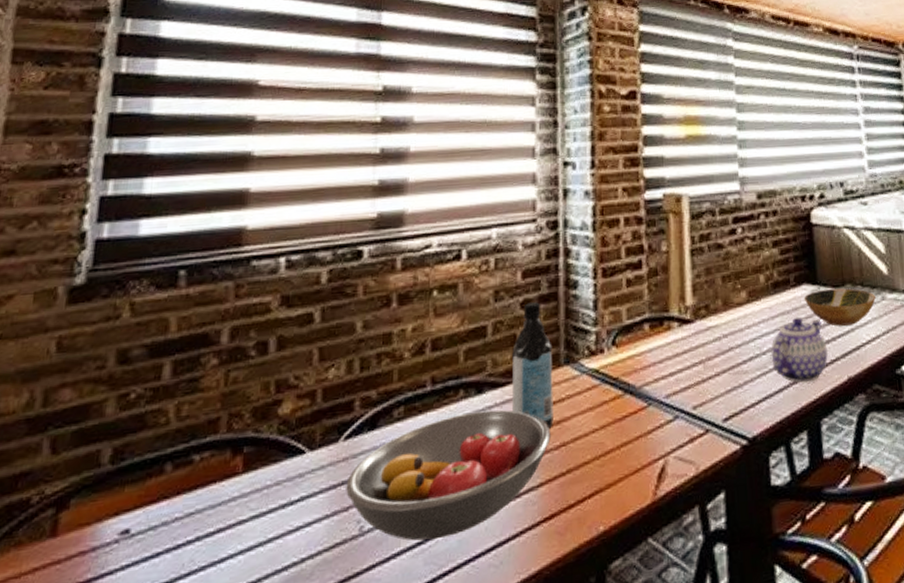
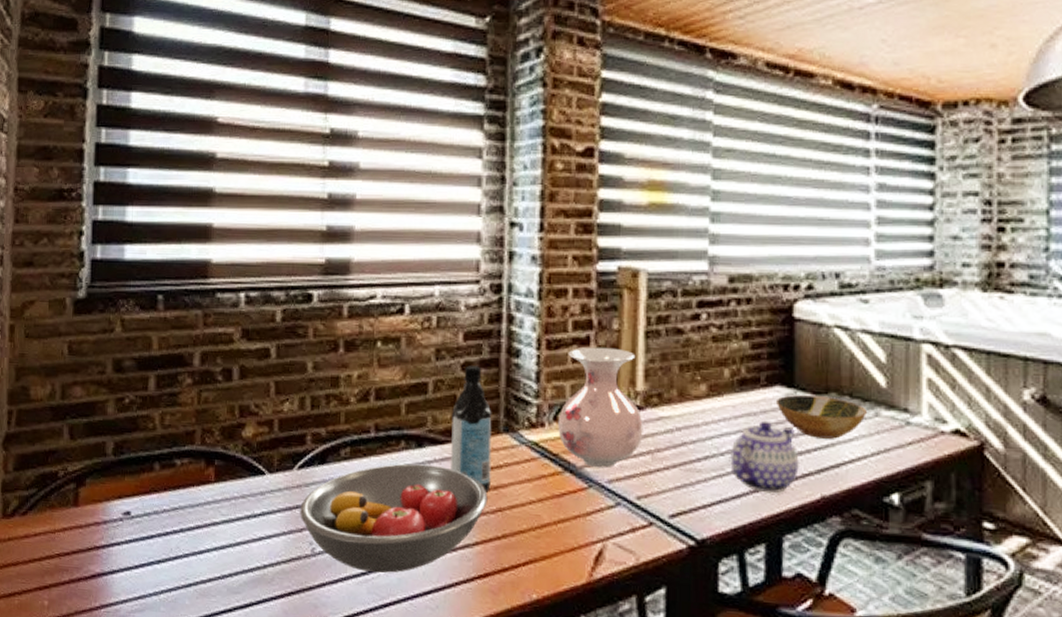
vase: none [616,268,695,386] -> present [558,347,643,469]

